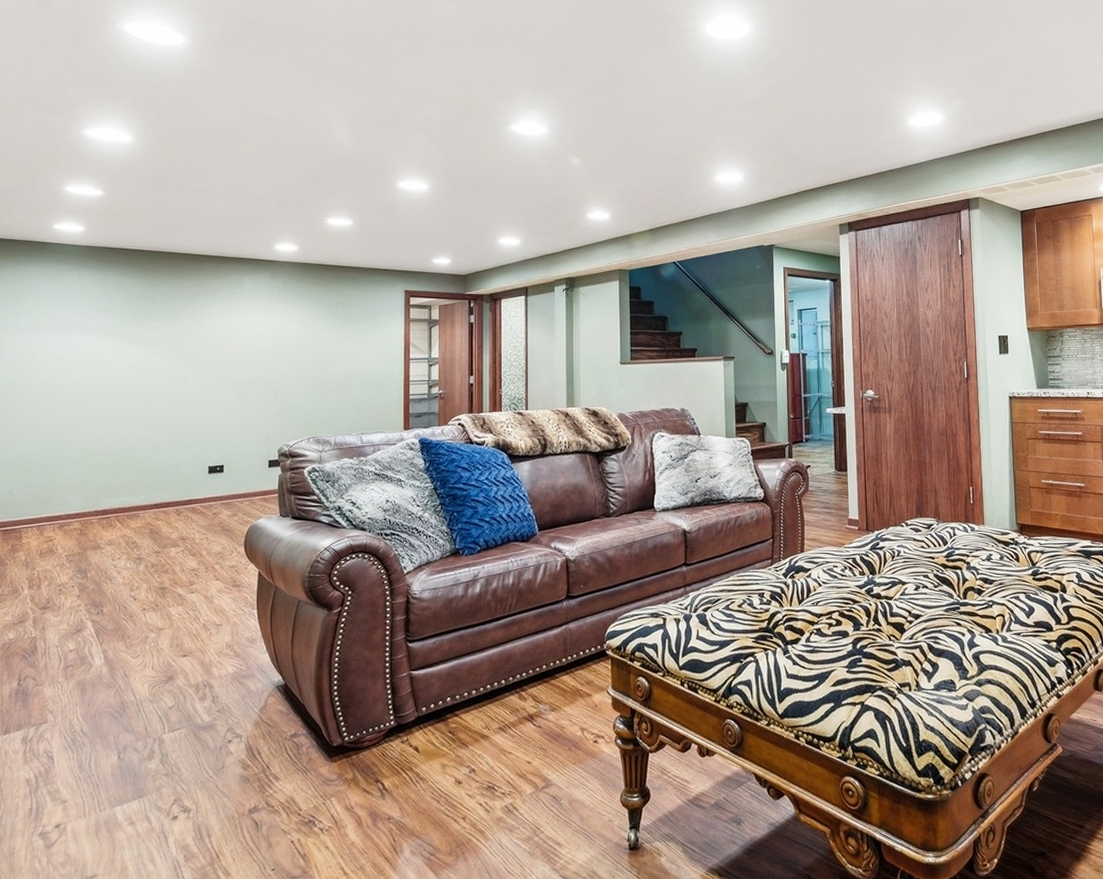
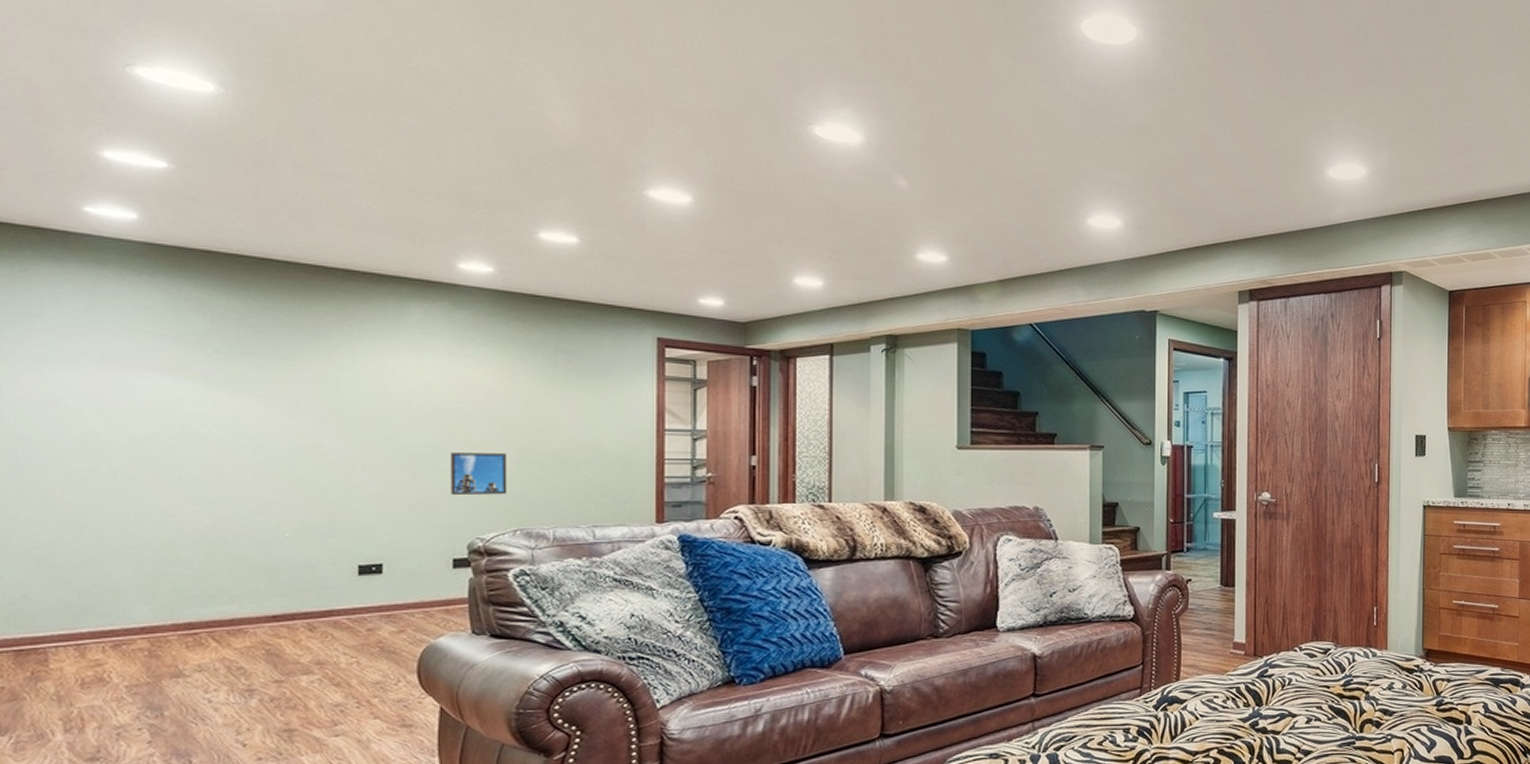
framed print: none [268,381,305,414] -> present [451,453,508,496]

